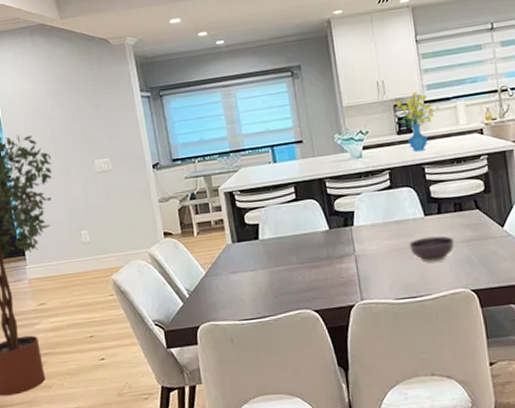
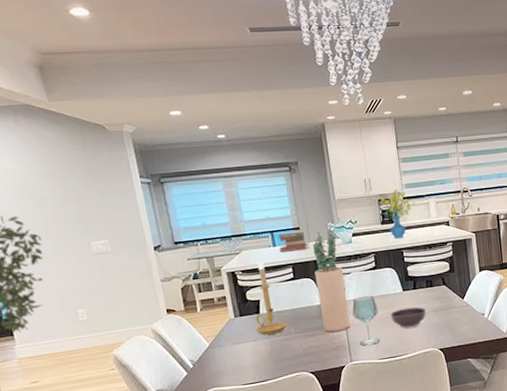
candle holder: none [254,180,289,265] -> present [255,262,288,336]
books: none [279,144,314,170] -> present [279,231,310,253]
vase: none [316,136,361,265] -> present [312,225,350,333]
wine glass: none [362,220,397,282] -> present [352,295,381,346]

